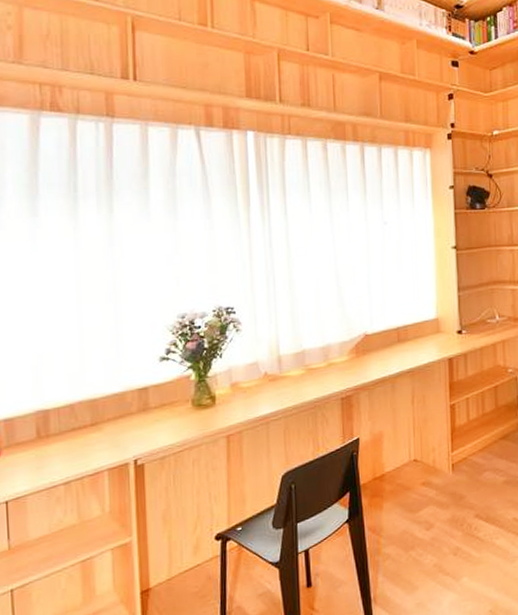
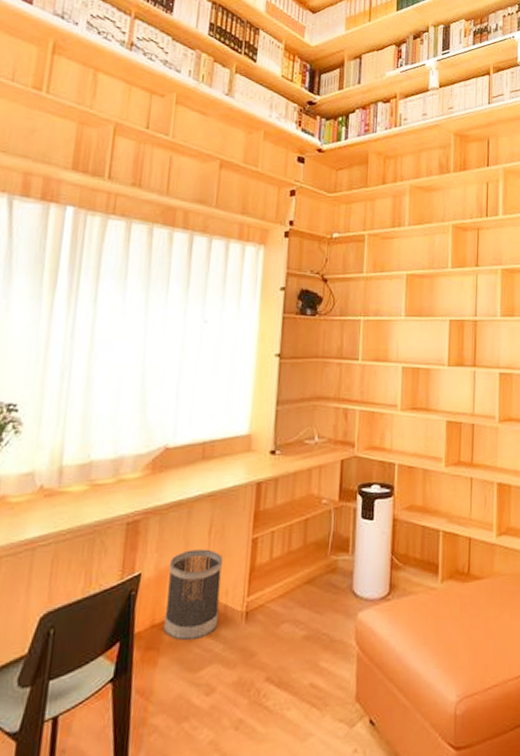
wastebasket: none [381,415,430,489] -> present [163,549,222,641]

